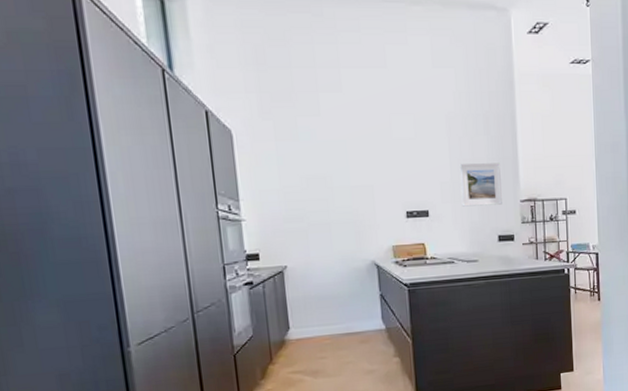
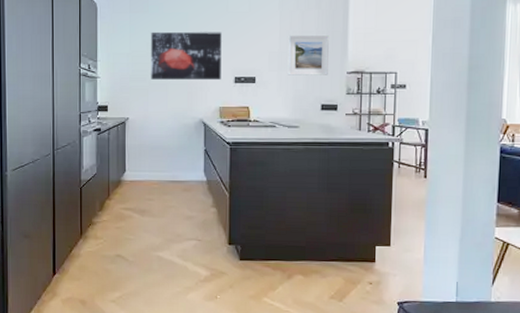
wall art: none [304,161,391,219] -> present [151,31,222,81]

